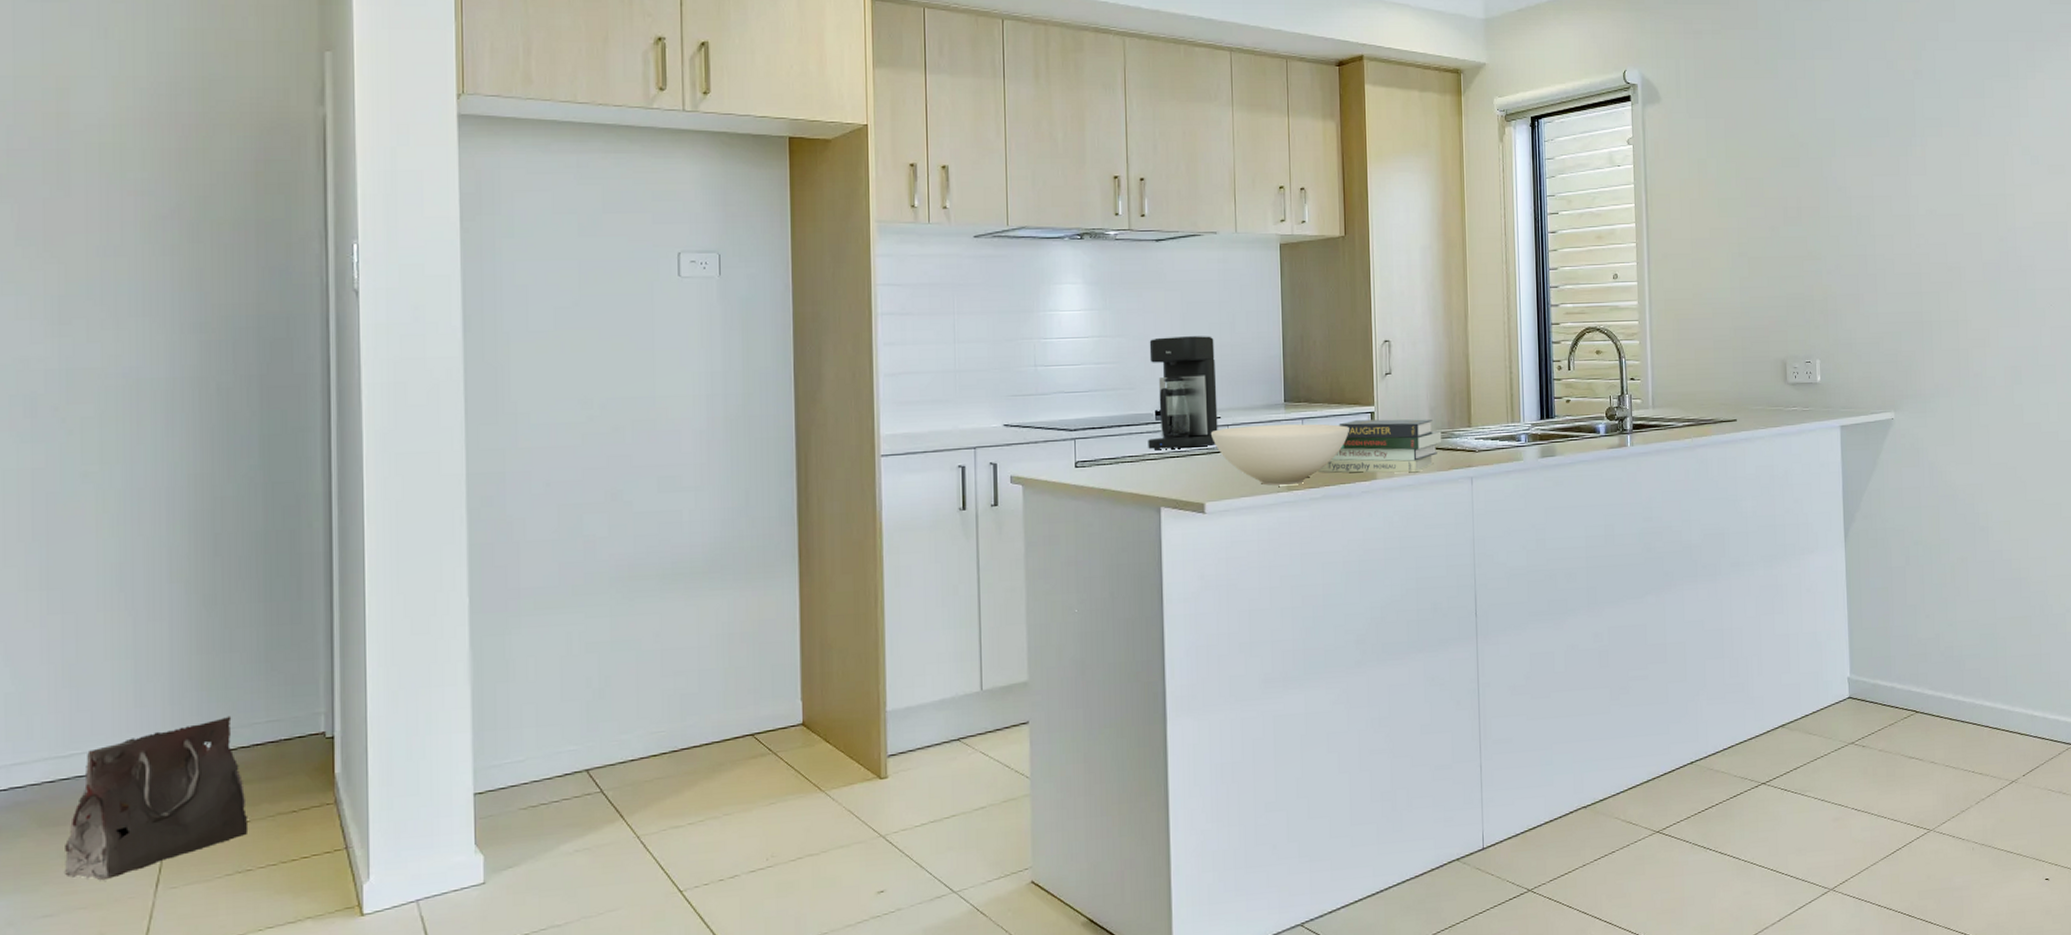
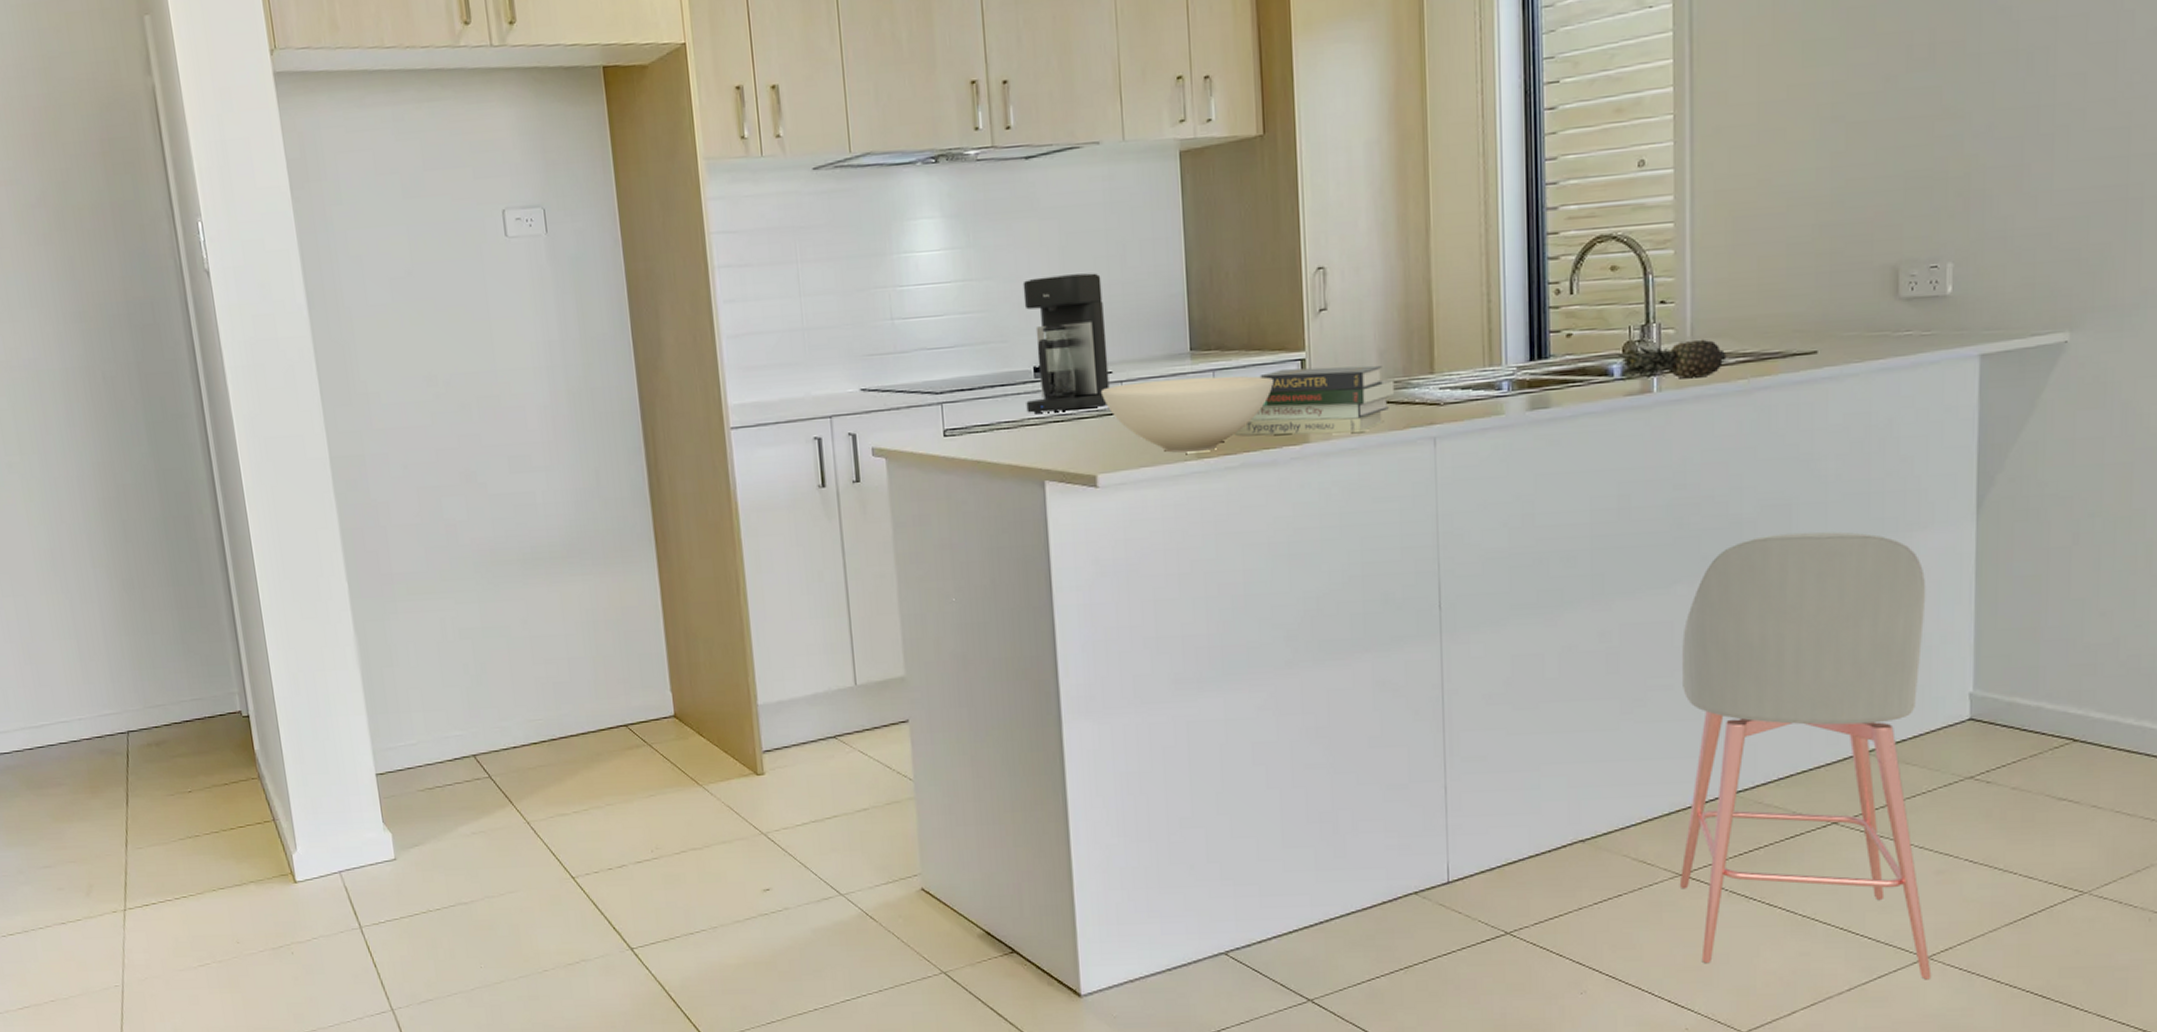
shopping bag: present [64,716,249,881] -> none [50,693,192,839]
fruit: none [1601,407,1677,438] -> present [1615,339,1727,382]
bar stool: none [1653,554,1835,908] -> present [1679,531,1932,980]

